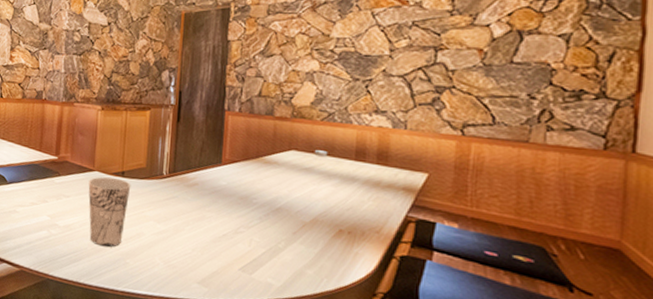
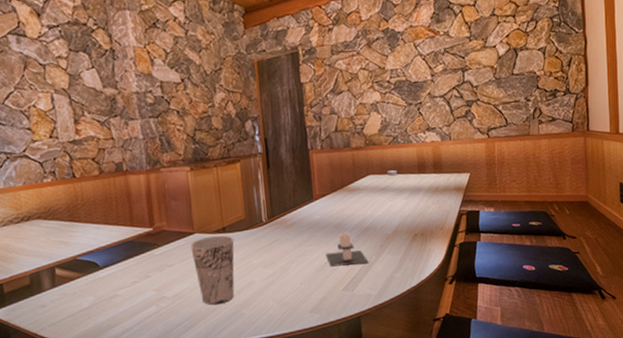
candle: none [226,207,276,249] -> present [326,232,369,267]

